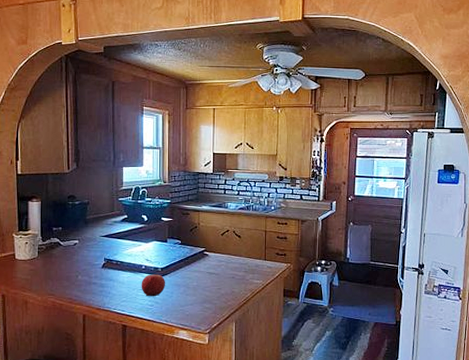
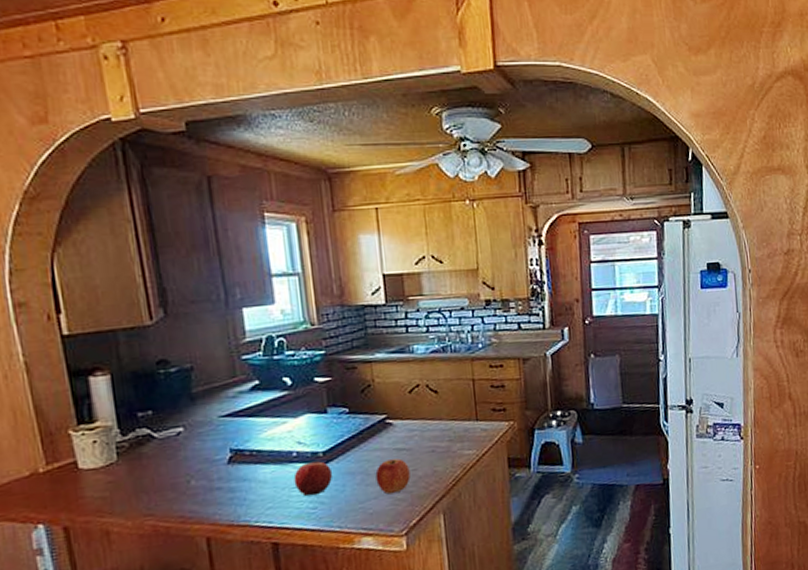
apple: none [193,279,216,303] -> present [375,458,410,494]

